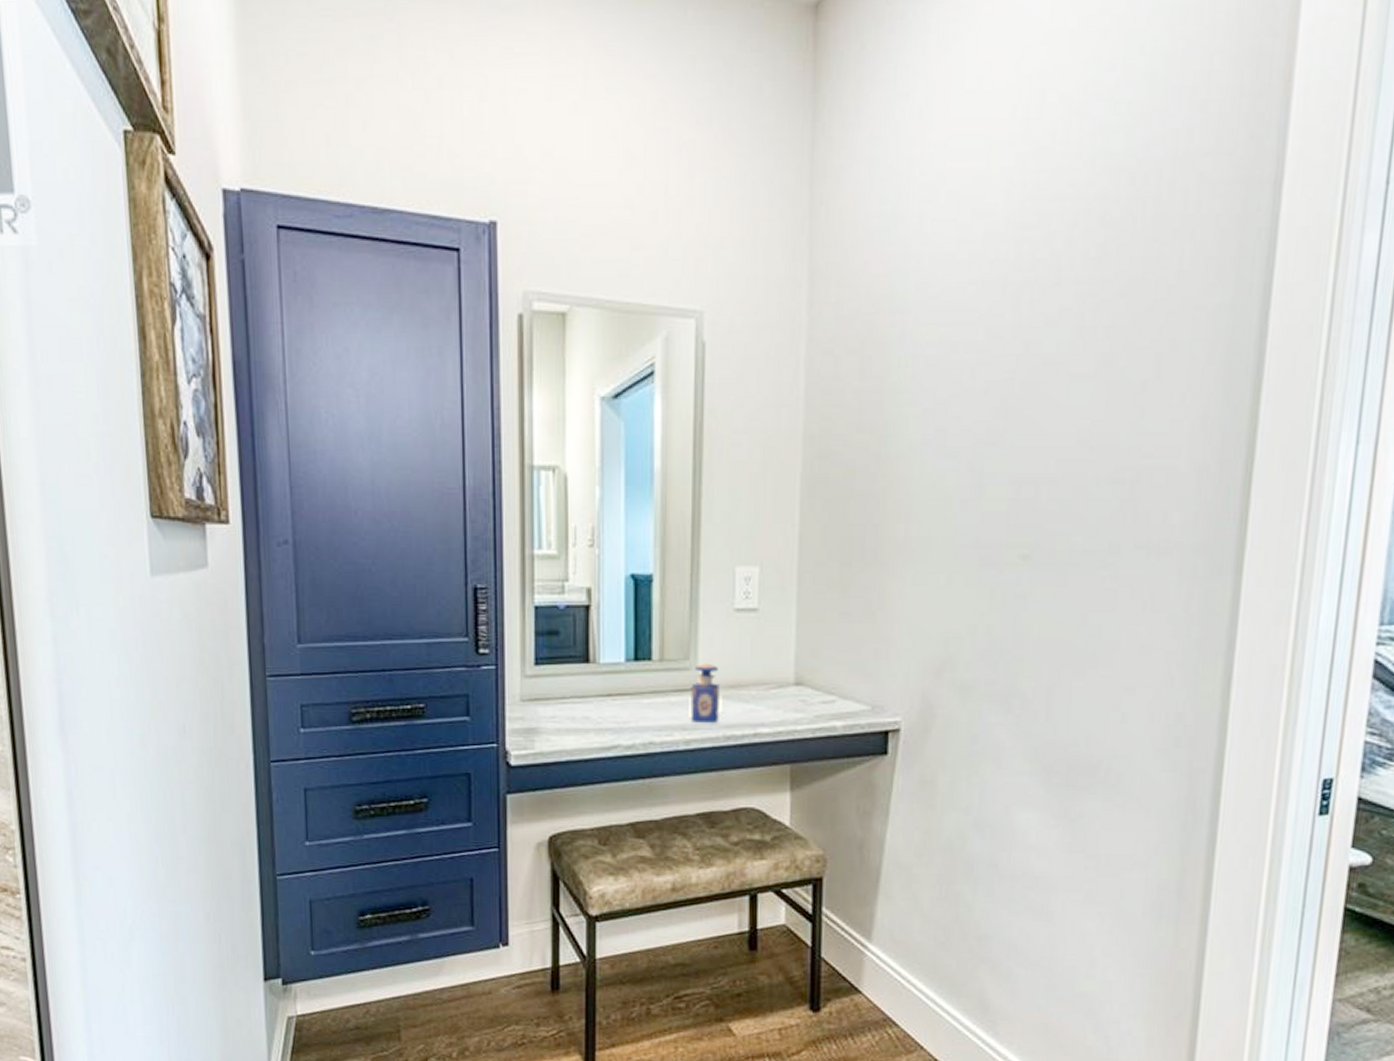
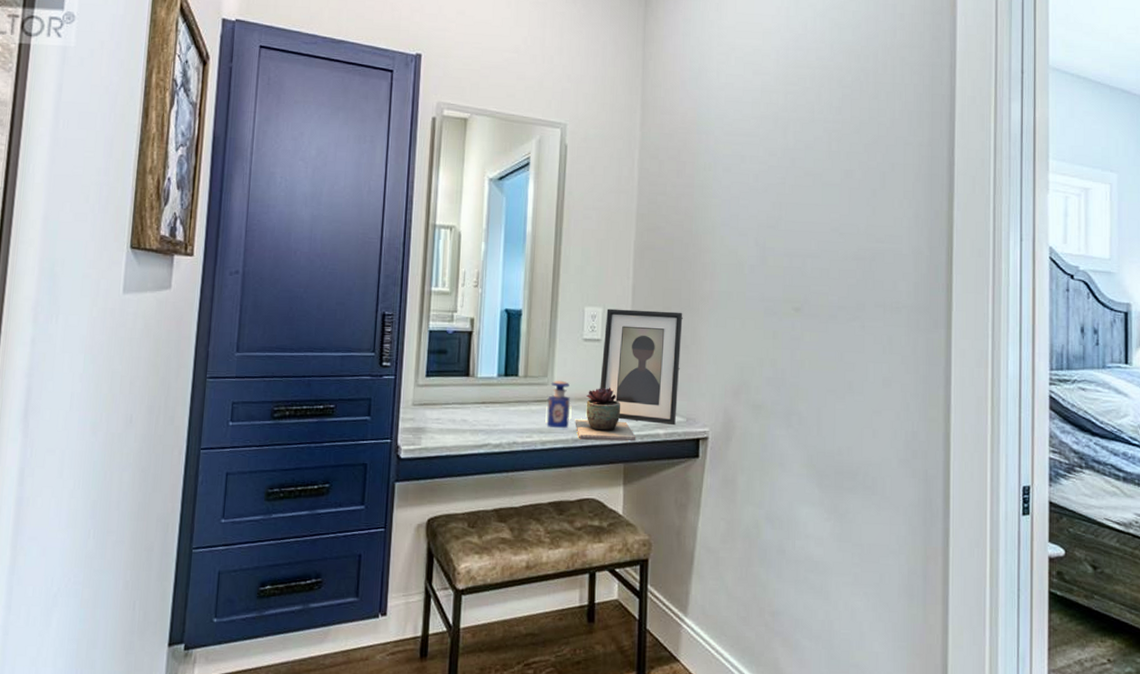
succulent plant: none [726,670,806,736] -> present [575,387,636,441]
picture frame: none [758,567,868,716] -> present [600,308,683,426]

